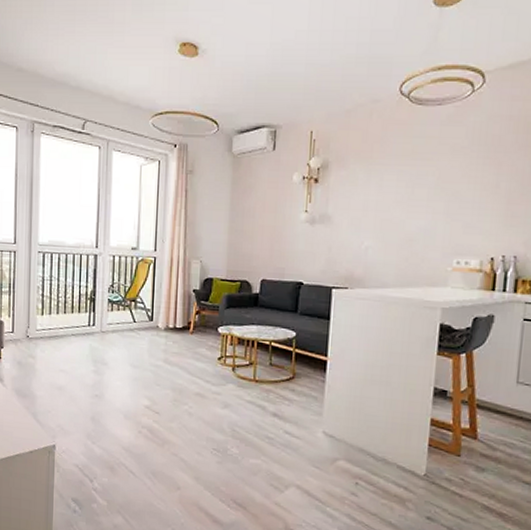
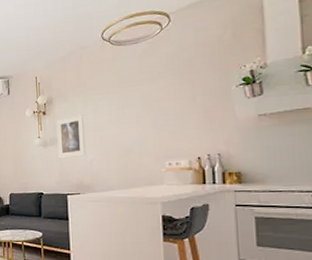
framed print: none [326,188,365,242] -> present [56,115,86,159]

